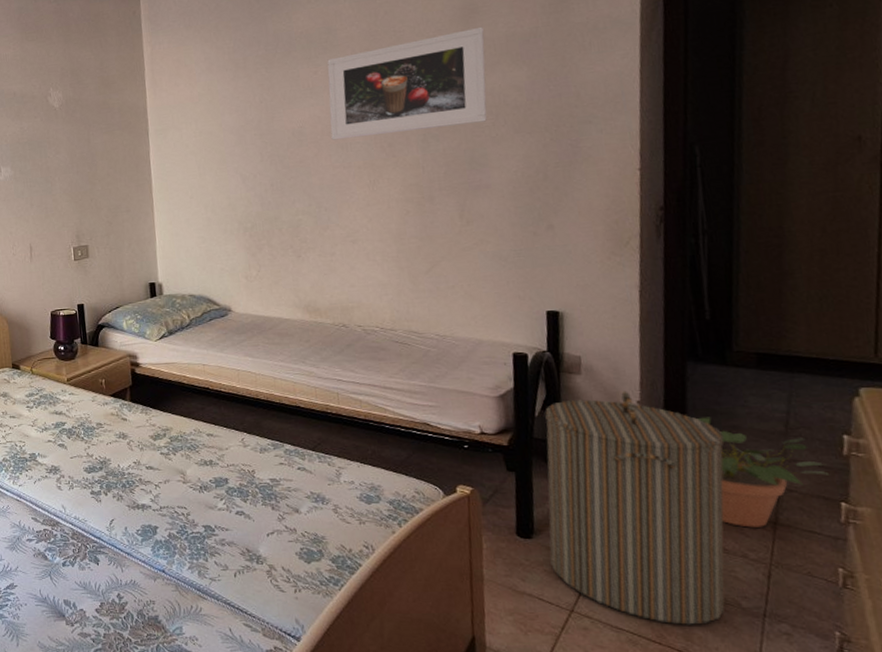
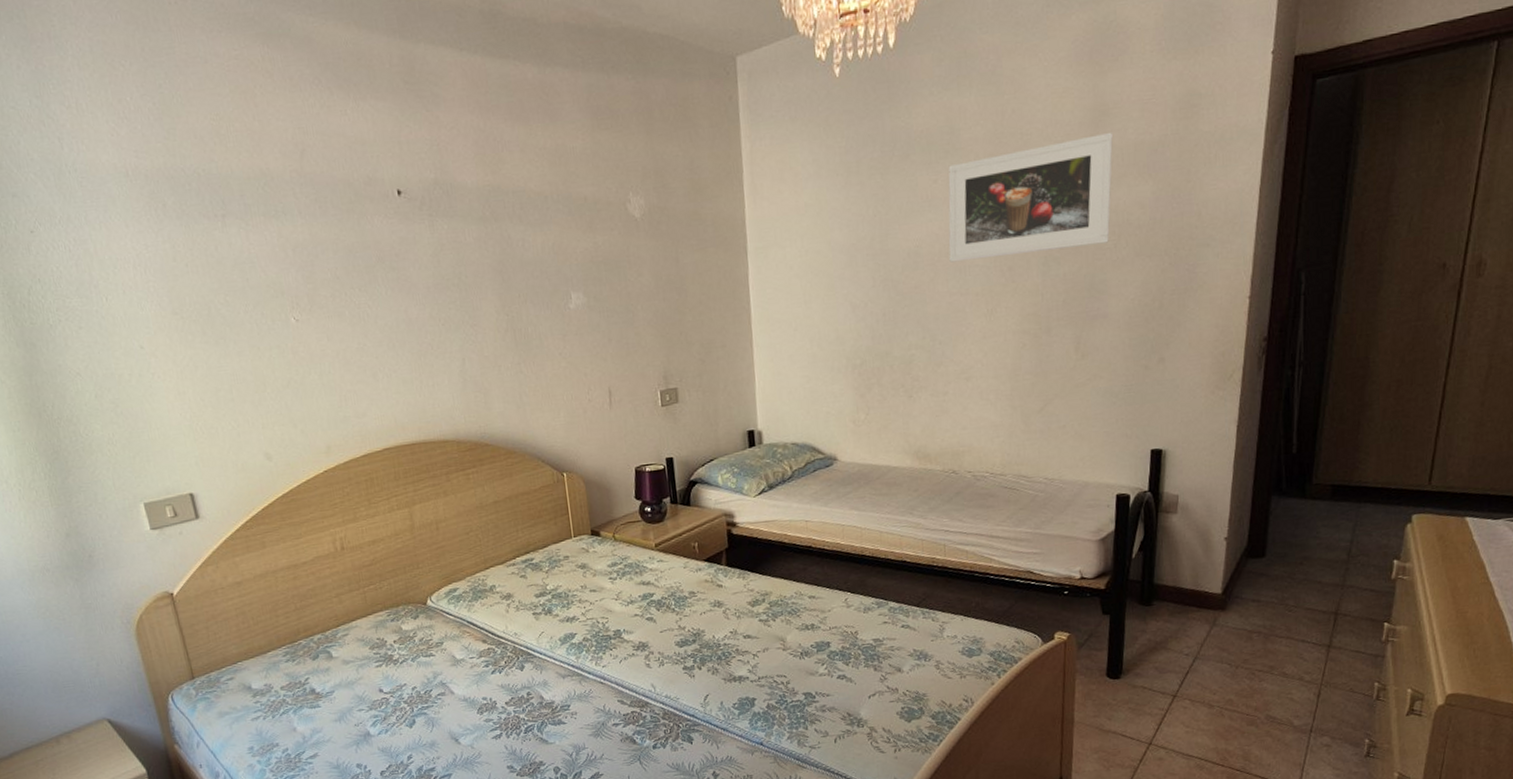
laundry hamper: present [545,391,725,625] -> none [1135,528,1296,747]
potted plant: present [697,417,830,528] -> none [1275,549,1379,652]

